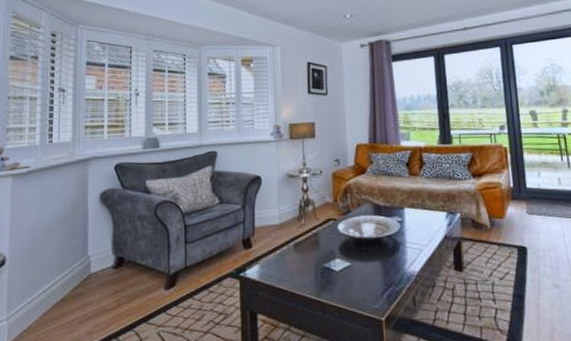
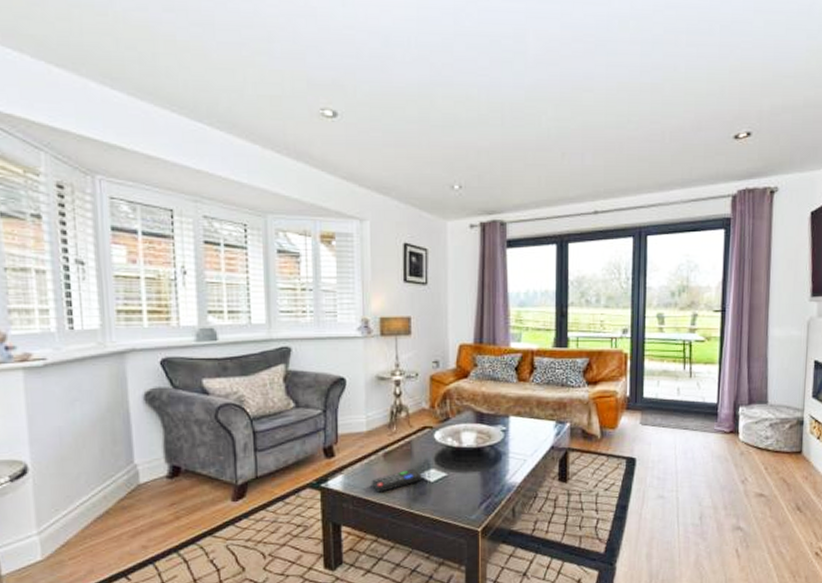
remote control: none [283,258,328,282] -> present [371,468,422,493]

